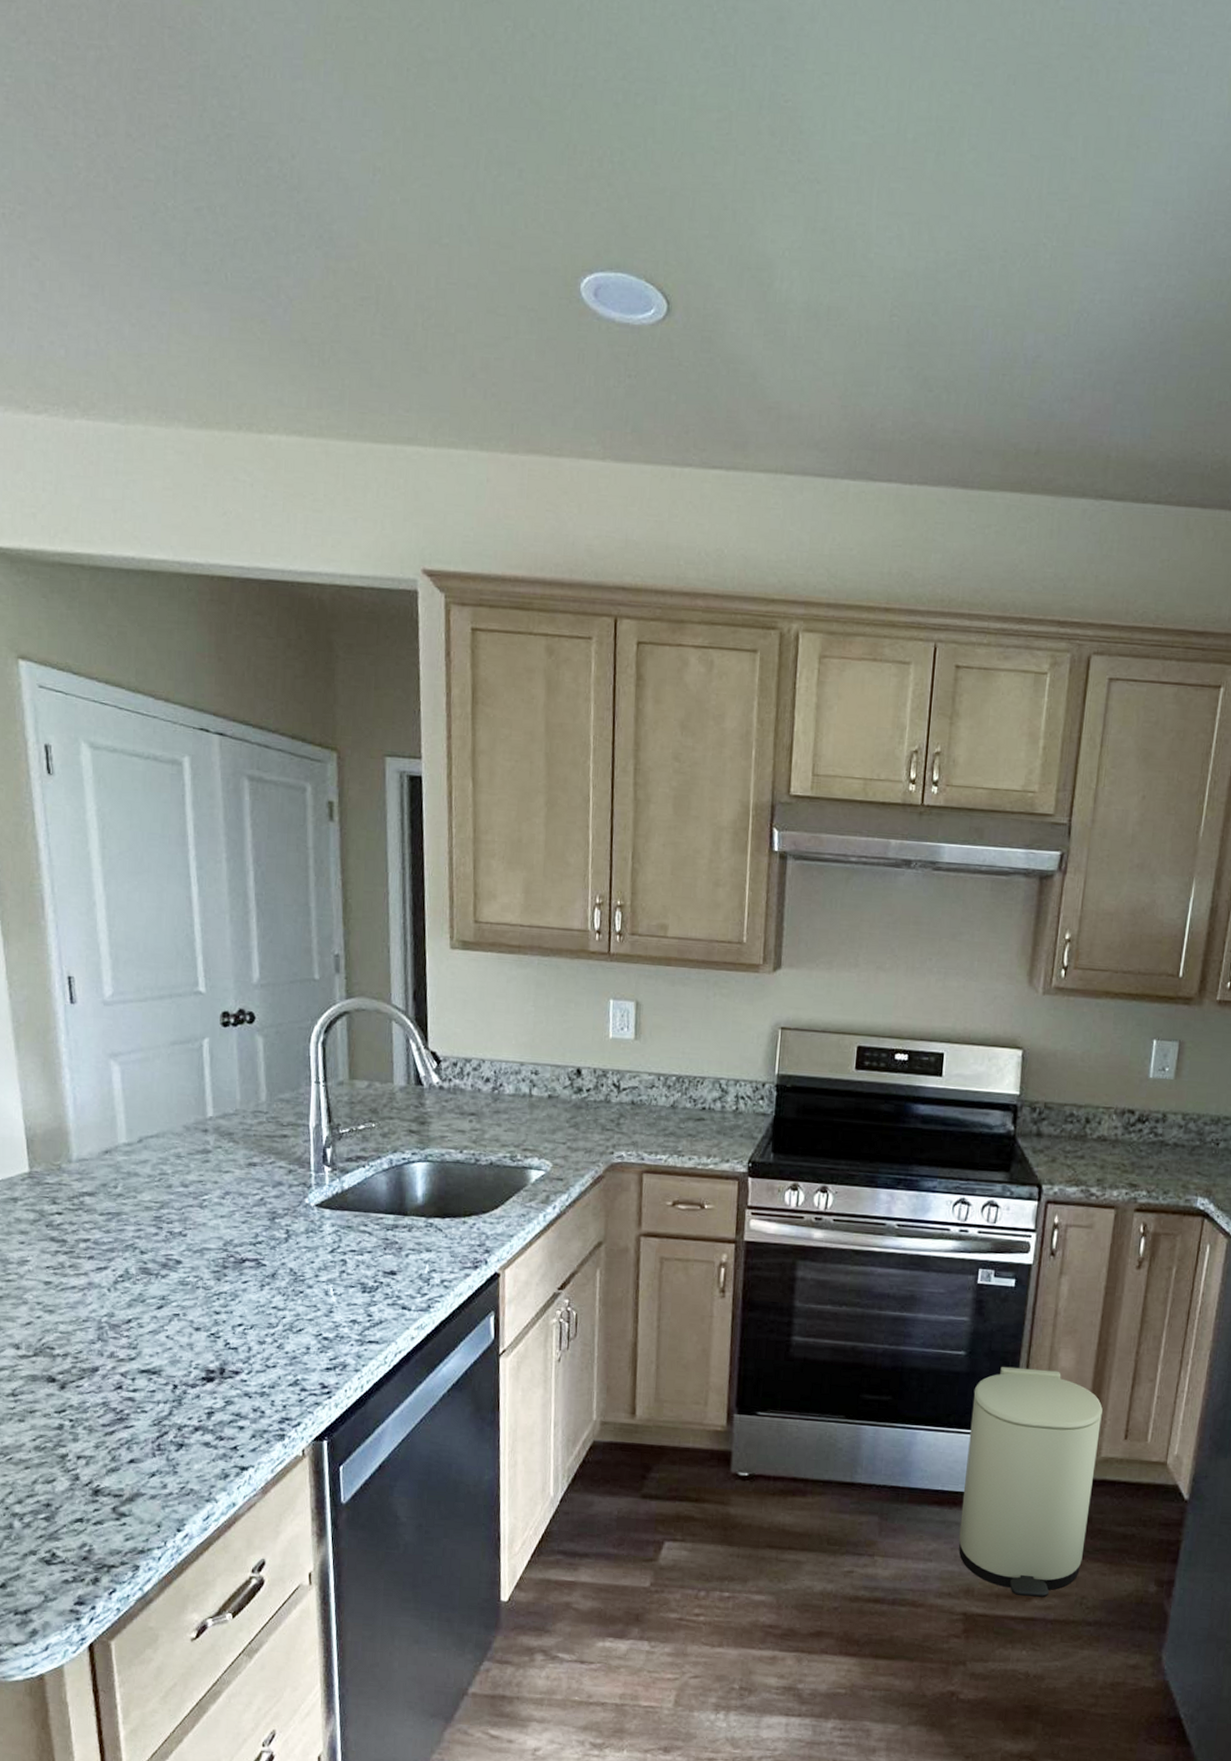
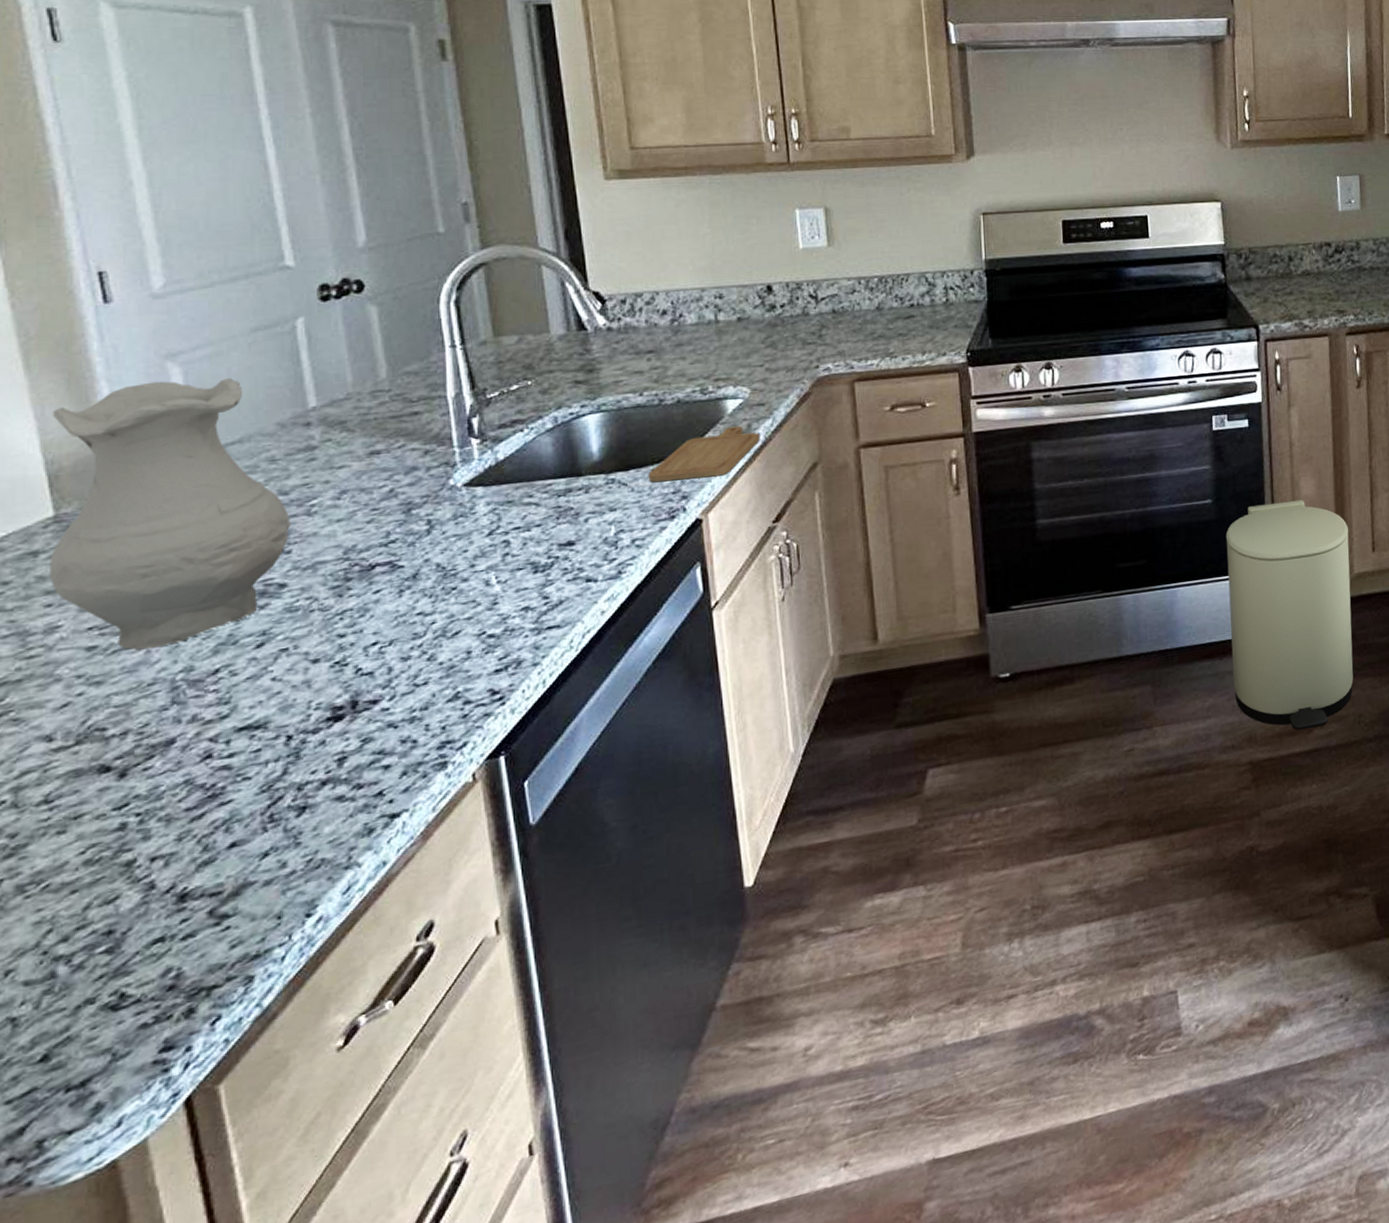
vase: none [23,1075,189,1293] -> present [48,377,292,650]
chopping board: none [459,1194,556,1238] -> present [648,425,760,483]

